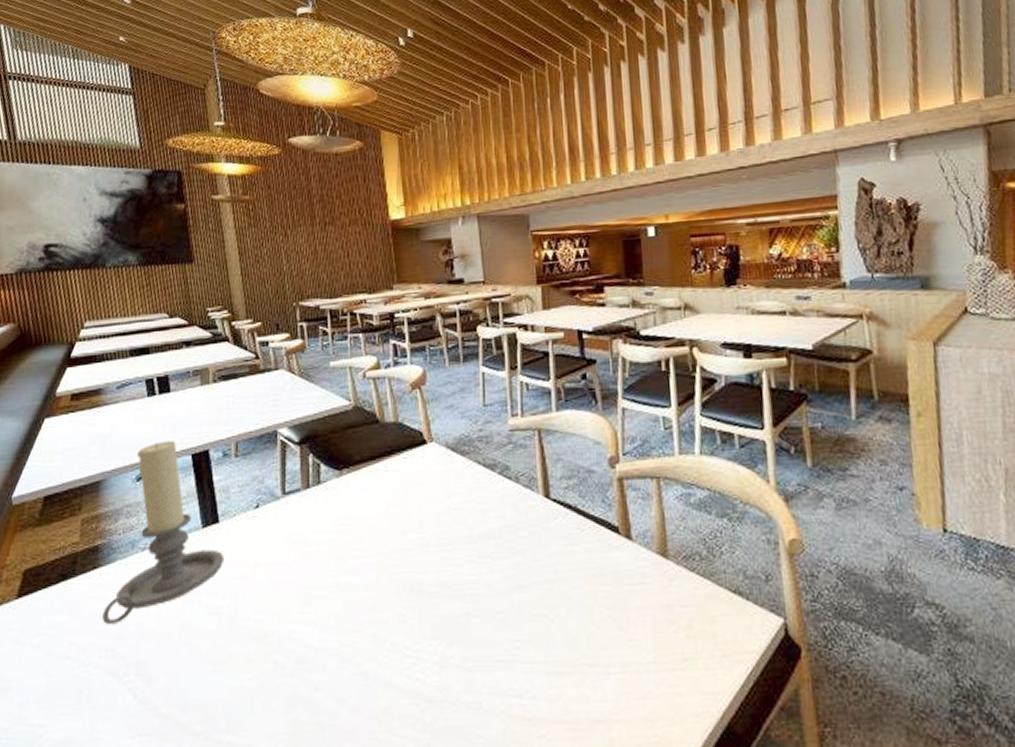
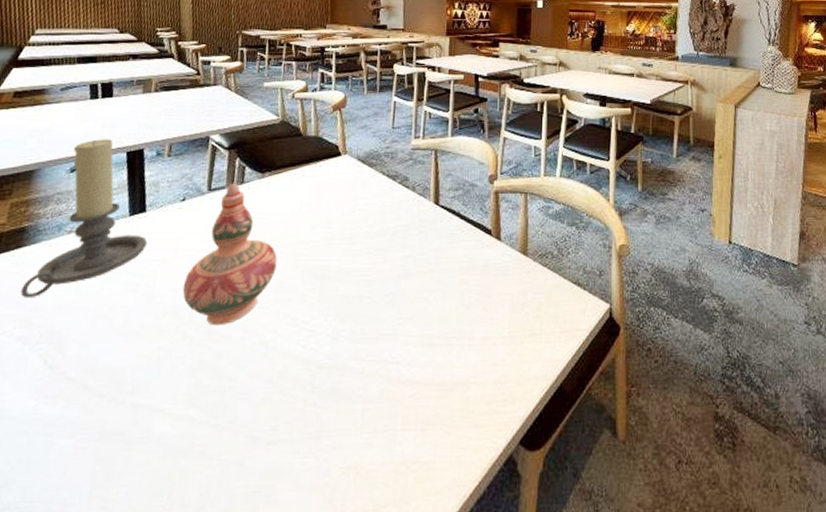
decorative vase: none [267,483,367,653] -> present [182,183,278,326]

